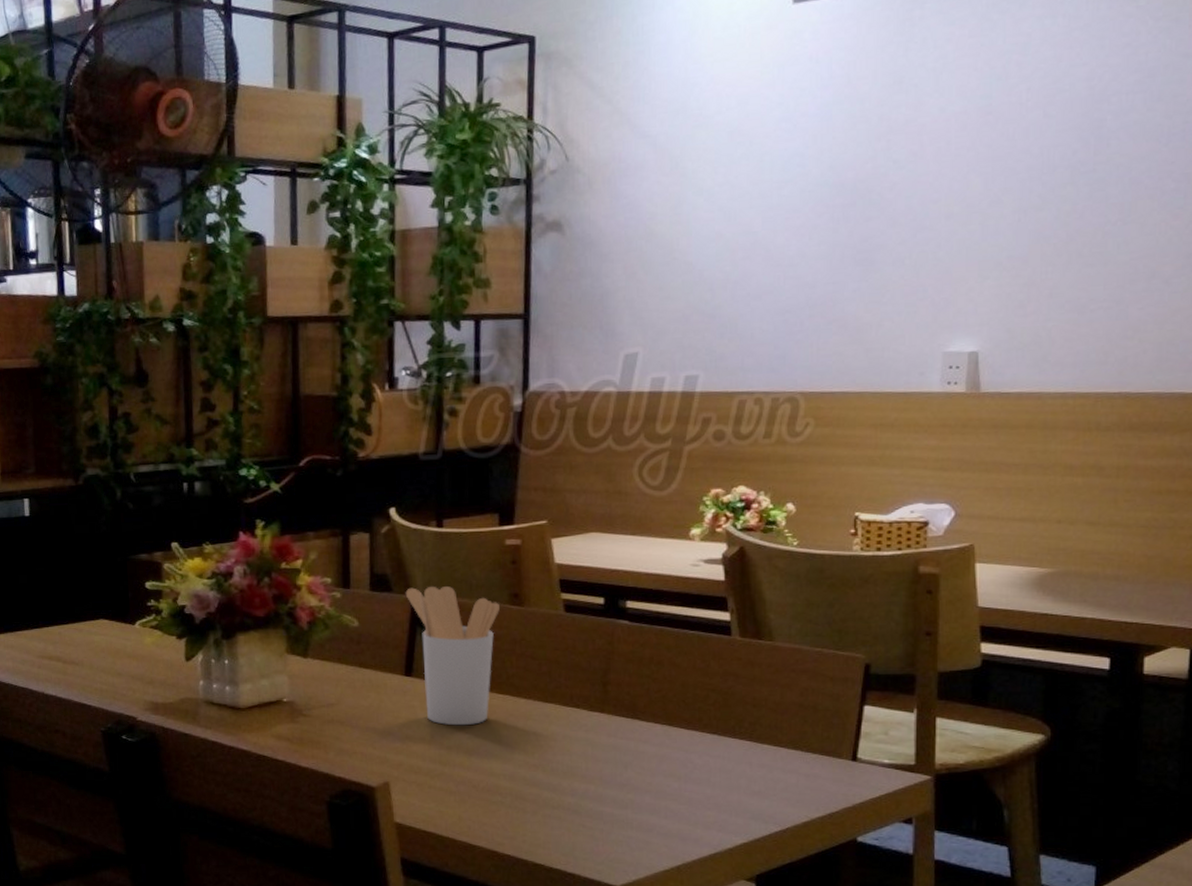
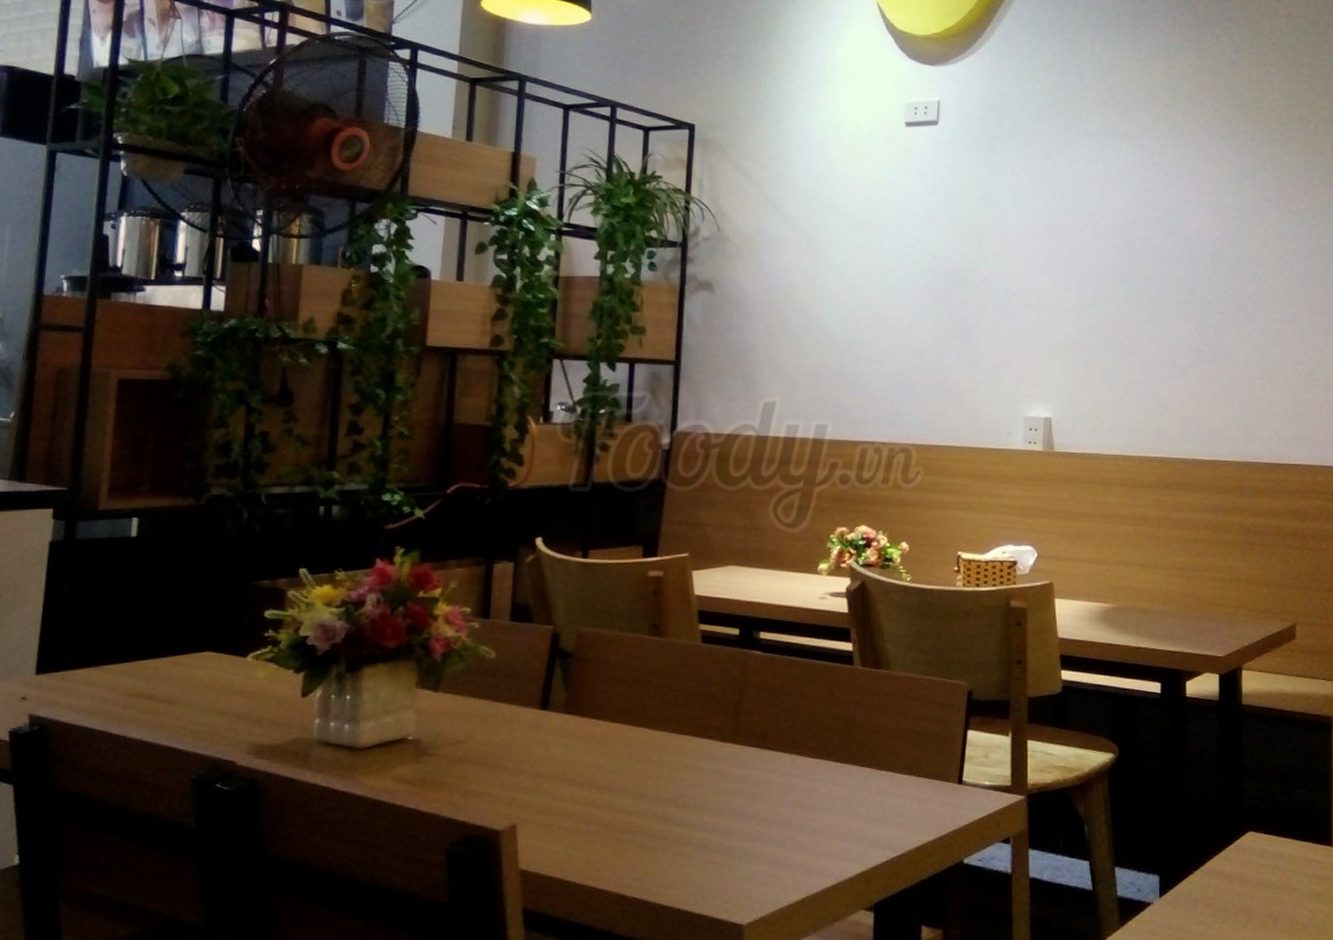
utensil holder: present [405,586,500,726] -> none [546,616,639,761]

